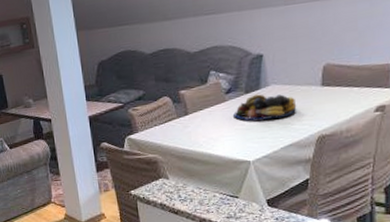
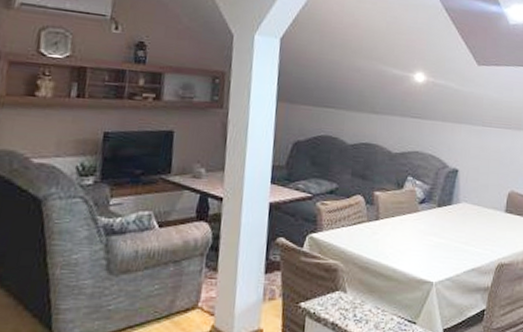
fruit bowl: present [233,94,297,121] -> none [424,209,483,239]

